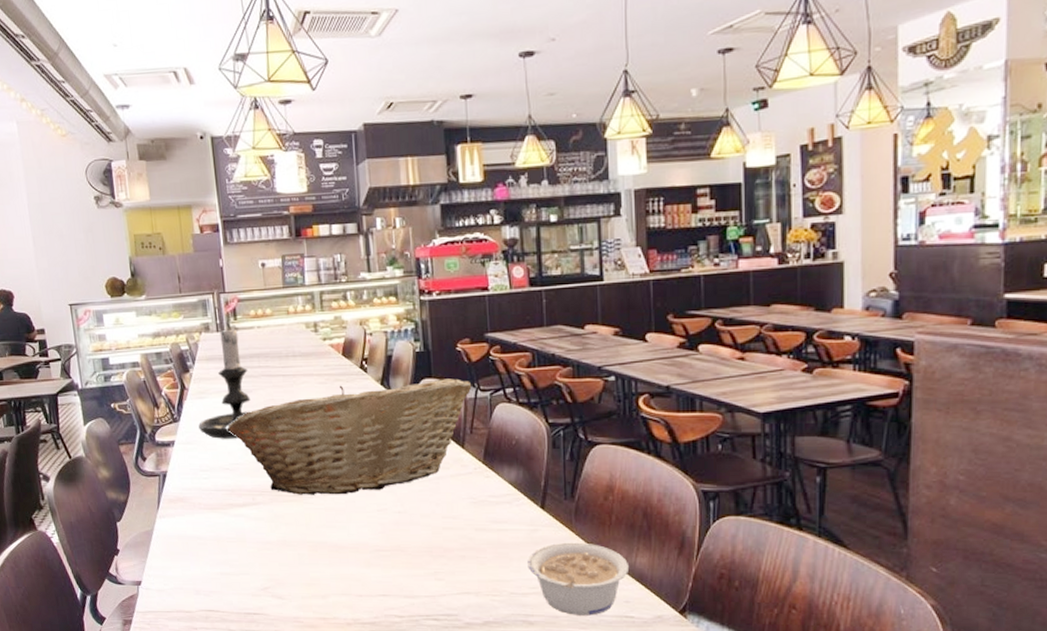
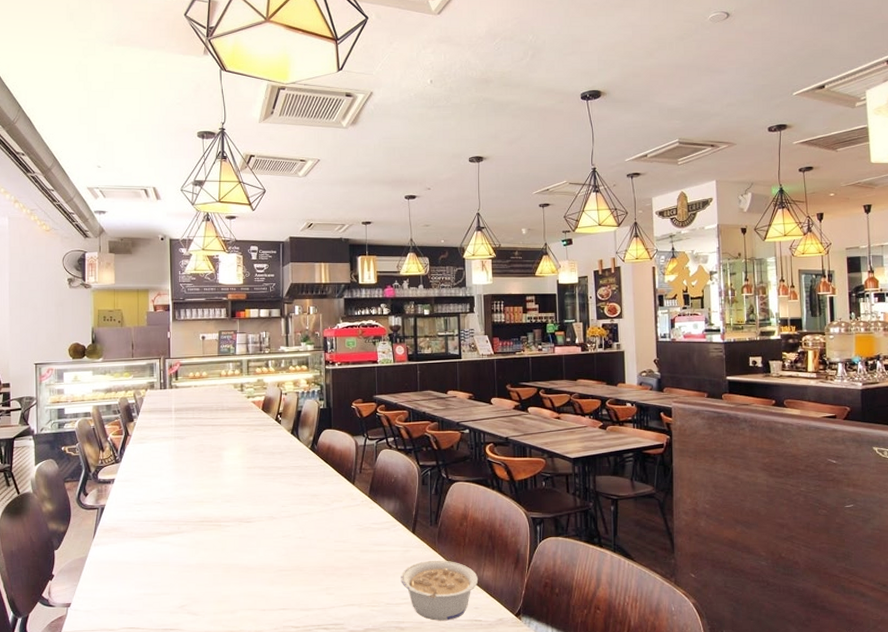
candle holder: present [198,322,251,439] -> none [137,382,184,477]
fruit basket: present [228,378,472,495] -> none [162,430,362,524]

